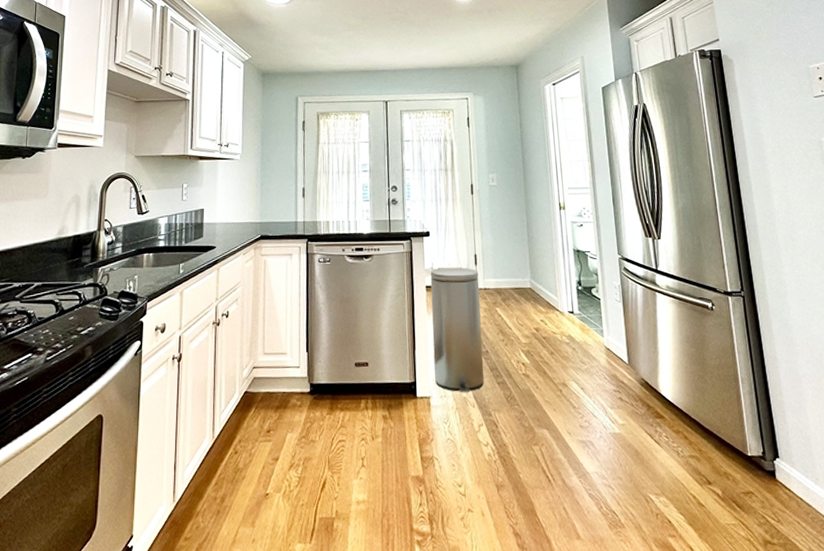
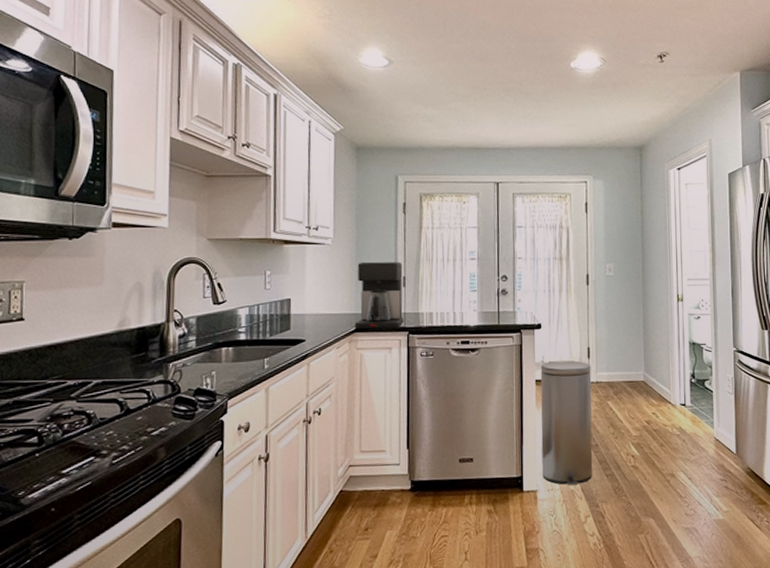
coffee maker: none [259,174,304,237] -> present [354,261,404,330]

